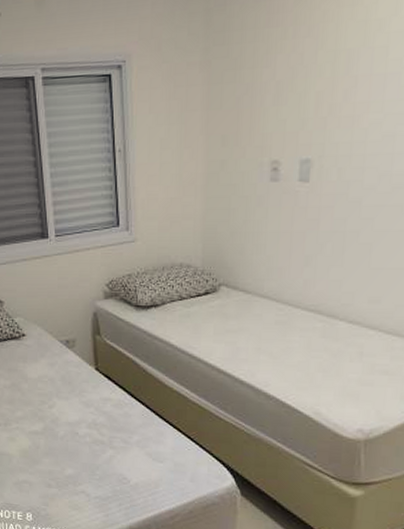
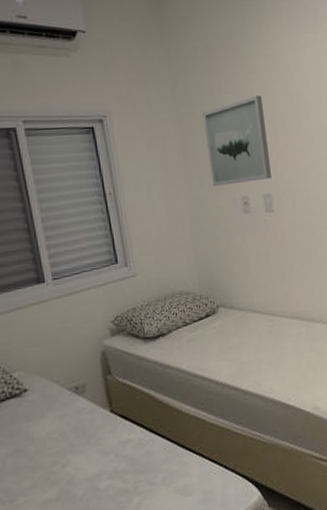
wall art: none [237,27,323,147] -> present [203,95,272,186]

